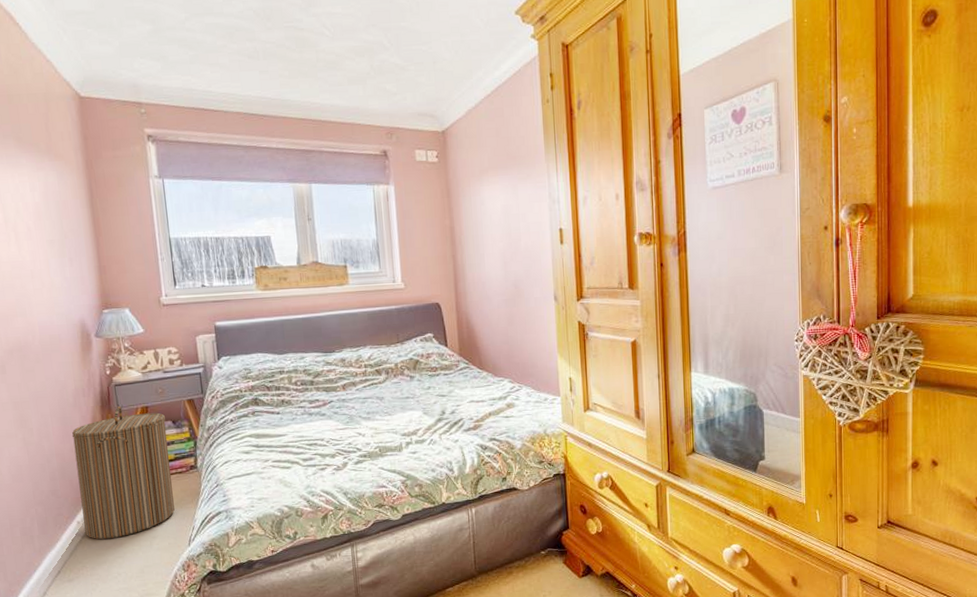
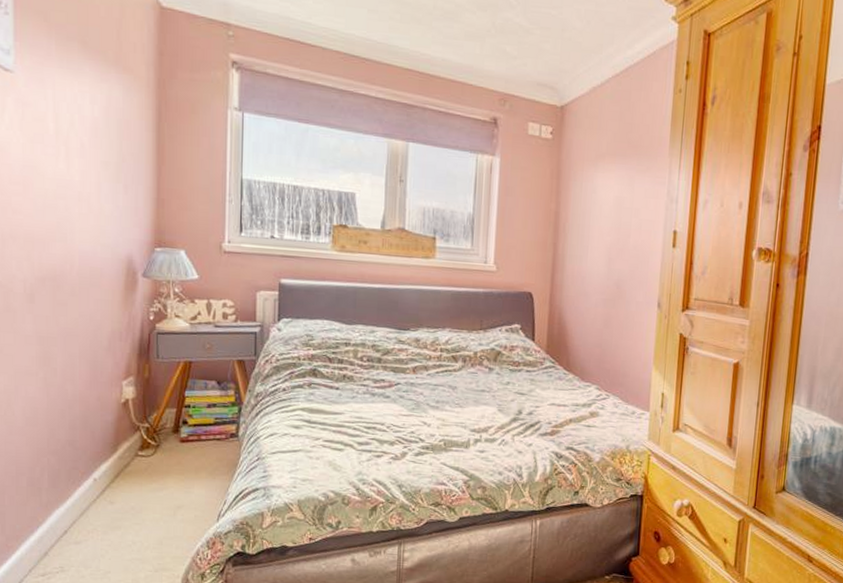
laundry hamper: present [72,406,175,540] -> none [102,356,209,503]

